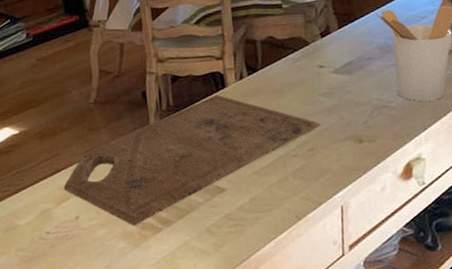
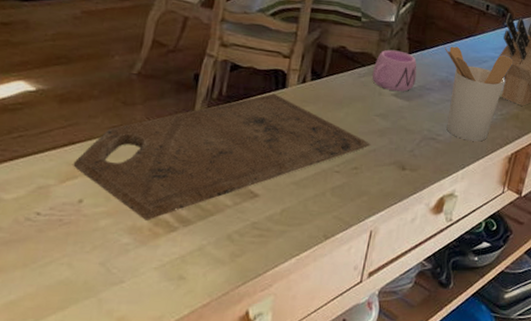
mug: none [305,27,353,69] -> present [372,49,417,92]

